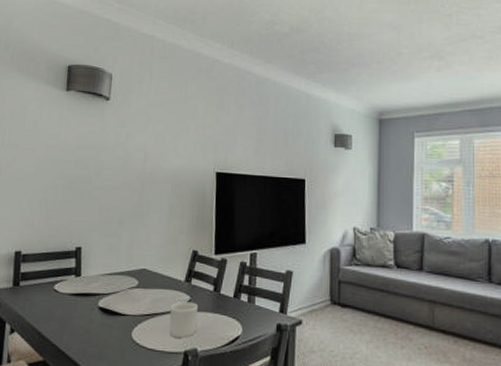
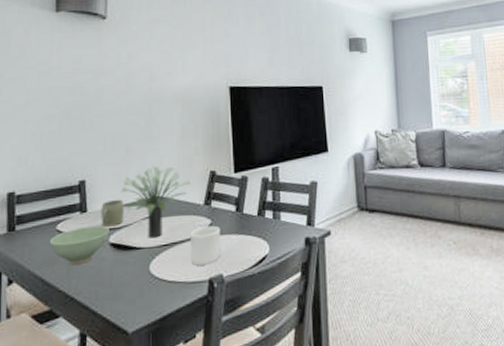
bowl: none [47,289,99,323] -> present [49,225,109,265]
mug: none [92,267,114,292] -> present [101,199,124,227]
flower arrangement: none [110,240,174,307] -> present [120,165,190,238]

